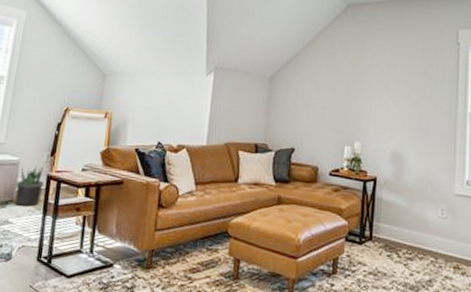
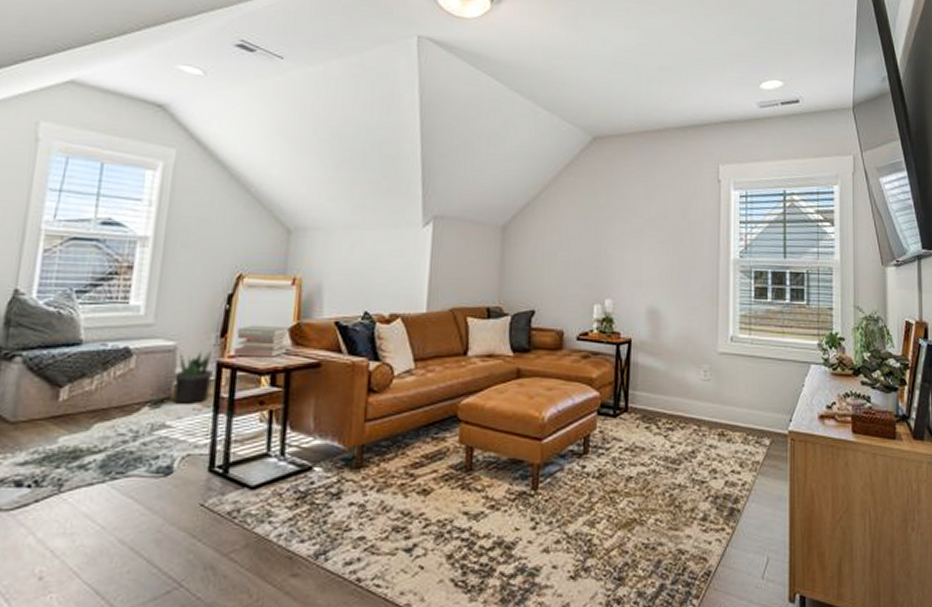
books: none [59,147,100,174] -> present [233,324,288,358]

